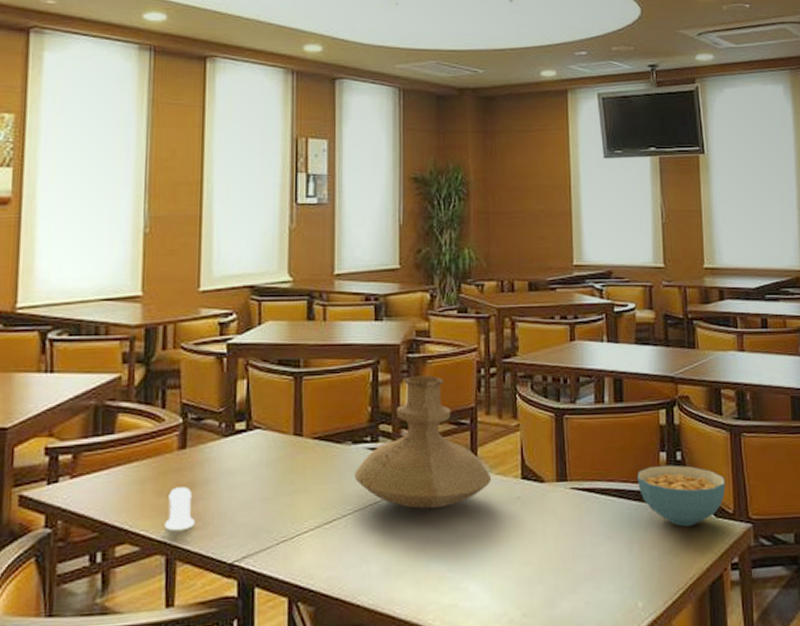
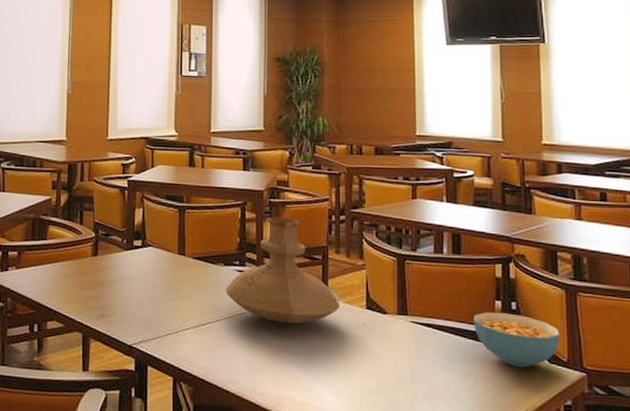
salt shaker: present [164,487,195,530] -> none [82,284,104,316]

